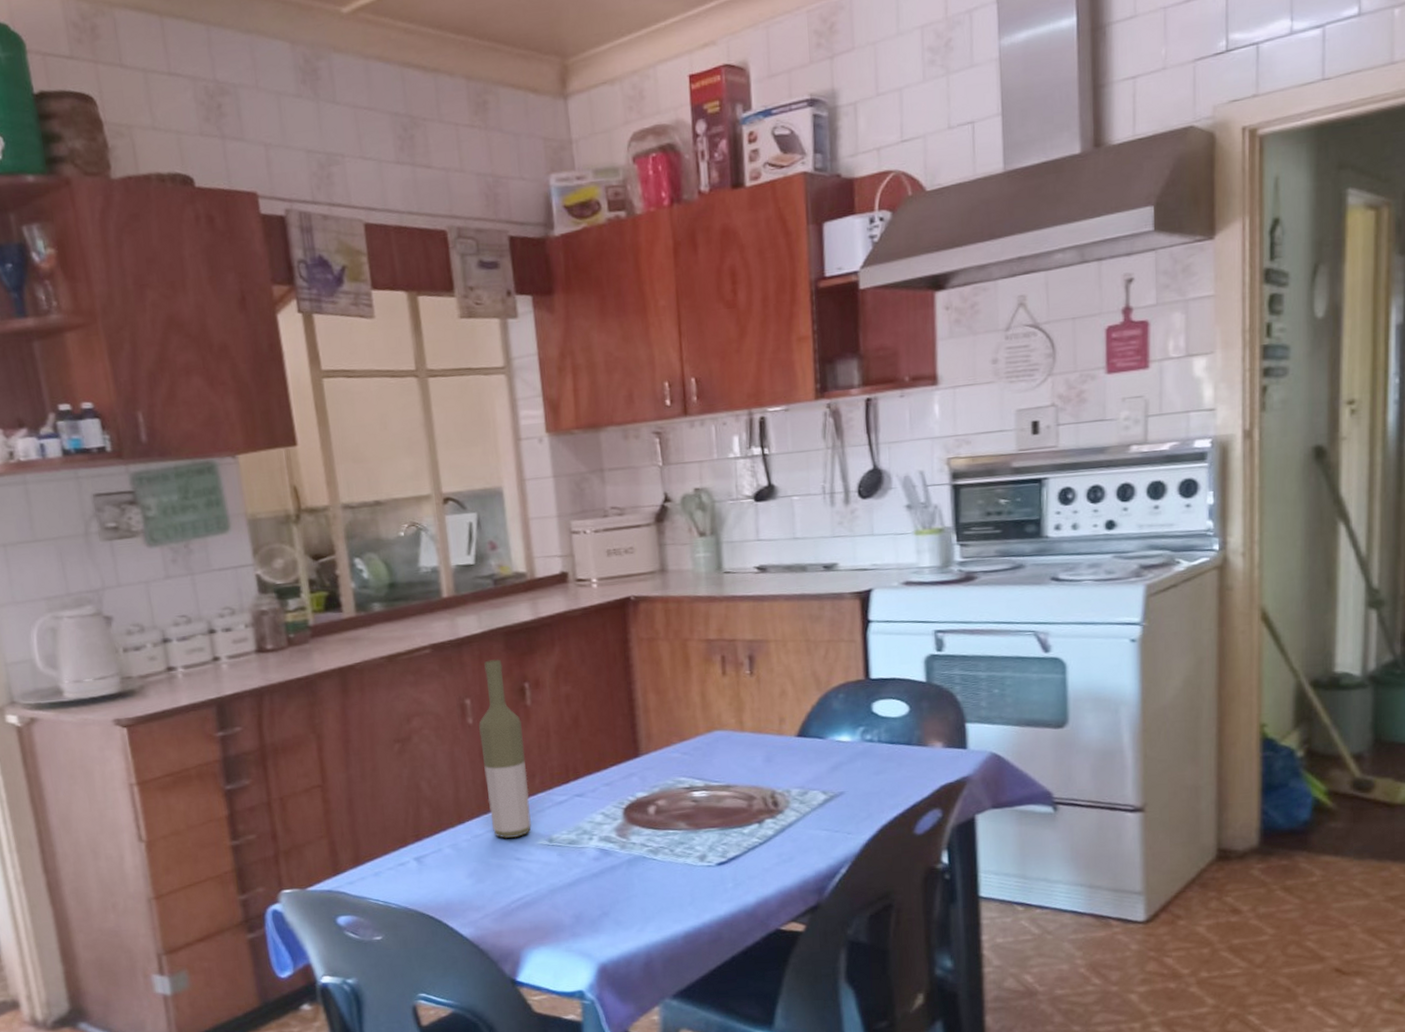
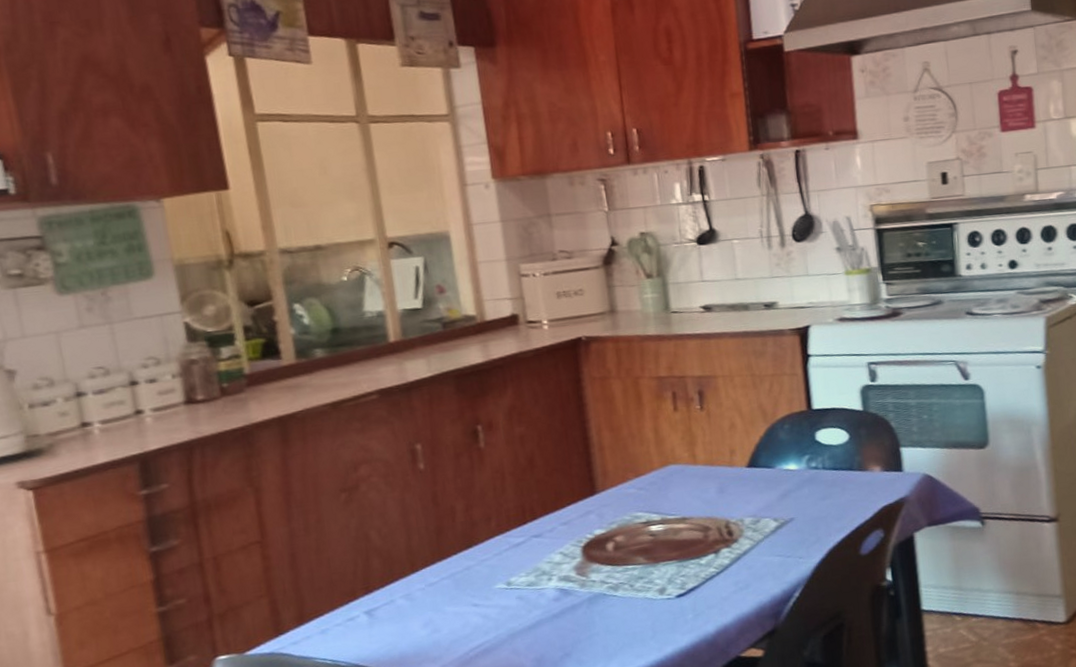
bottle: present [479,659,531,839] -> none [430,402,489,585]

